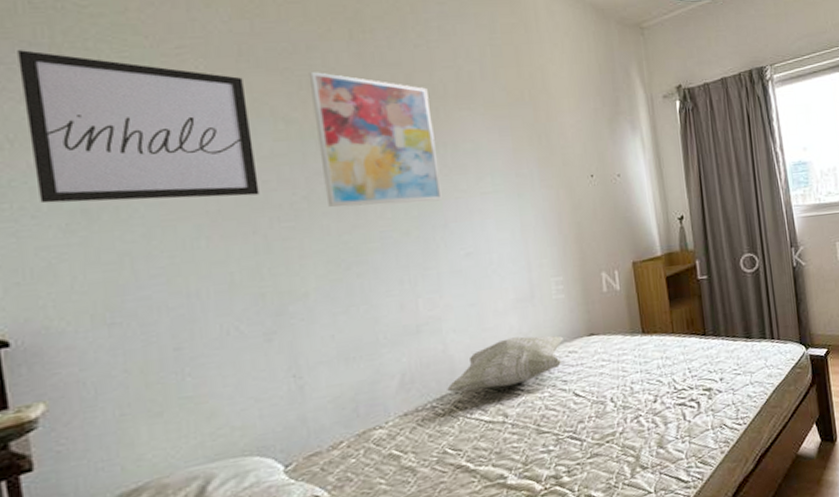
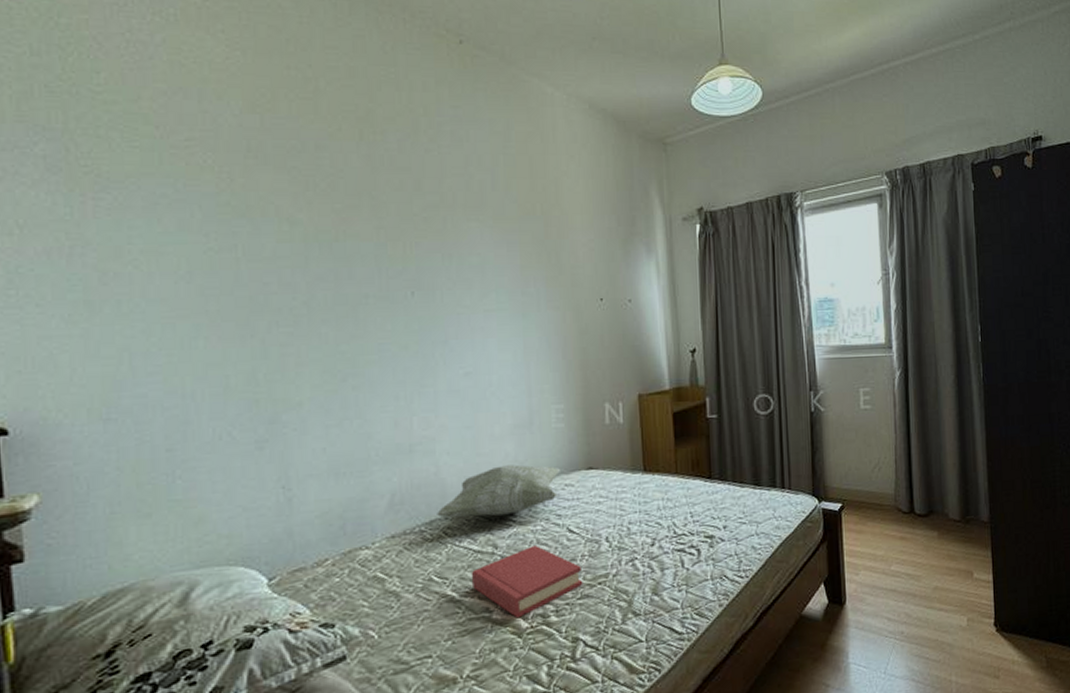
wall art: present [17,50,260,204] -> none [32,134,260,298]
wall art: present [308,71,442,207] -> none [316,171,444,316]
hardback book: none [483,410,592,482] -> present [471,544,583,619]

